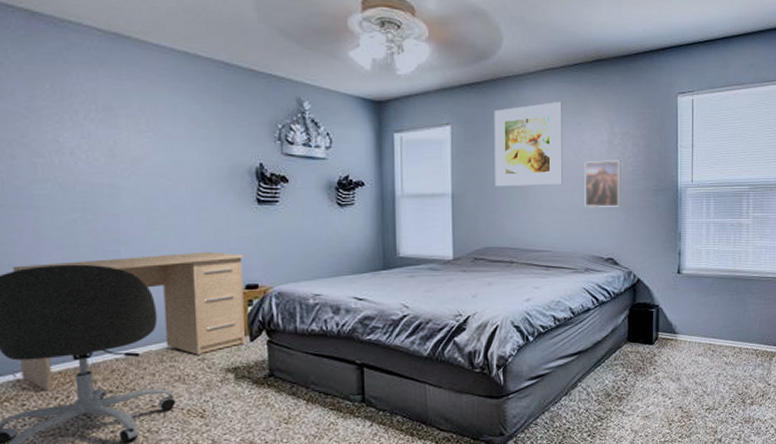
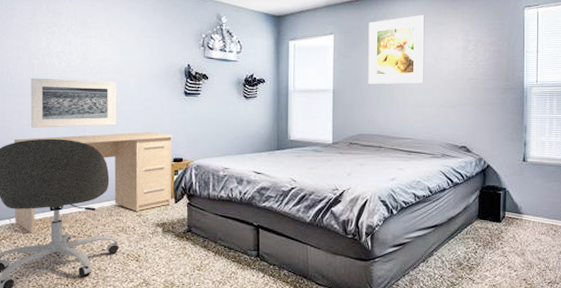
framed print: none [33,182,163,251] -> present [30,77,117,128]
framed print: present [584,159,621,208] -> none [442,62,474,104]

